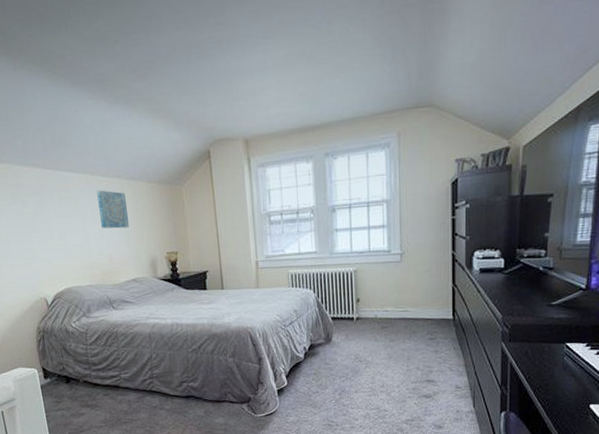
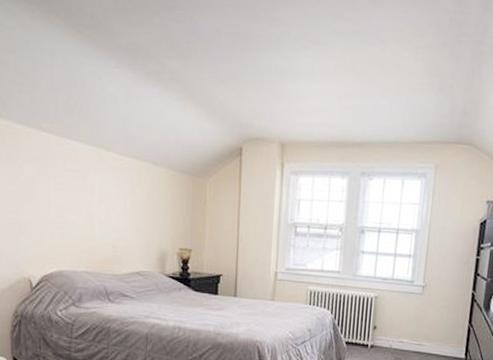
wall art: present [97,190,130,229] -> none [109,168,142,215]

